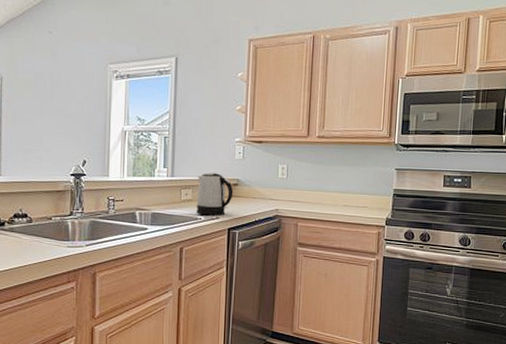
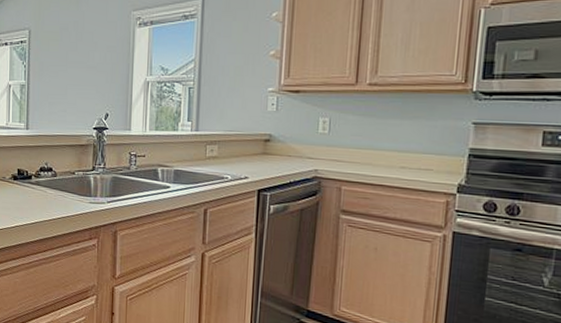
kettle: present [196,172,234,216] -> none [222,127,265,175]

